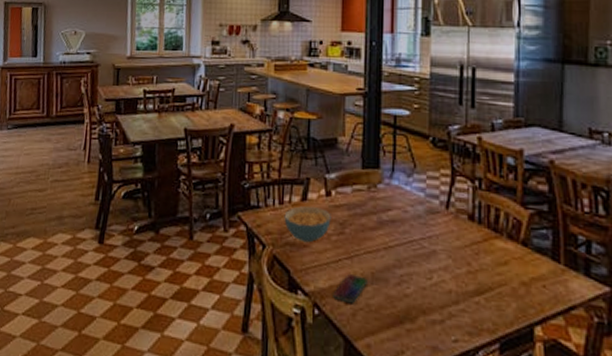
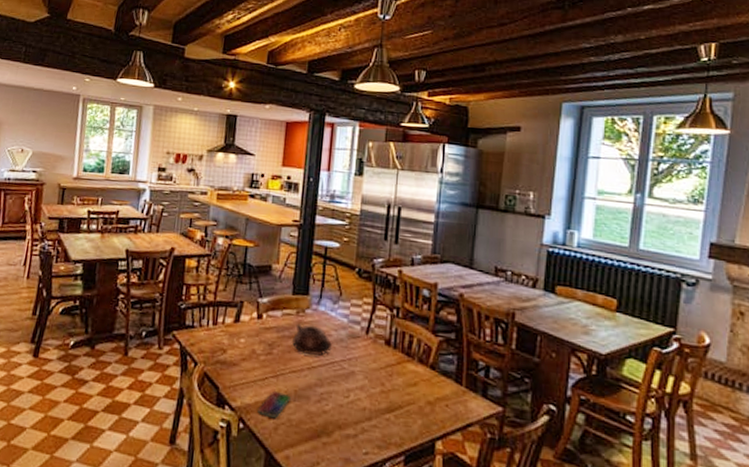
cereal bowl: present [284,206,331,243] -> none [216,327,261,362]
teapot: none [366,200,409,235] -> present [292,323,332,356]

